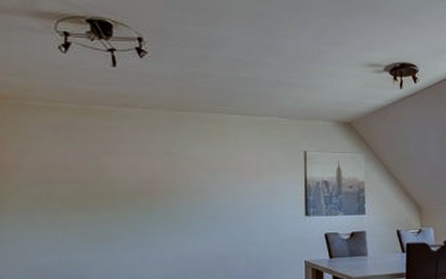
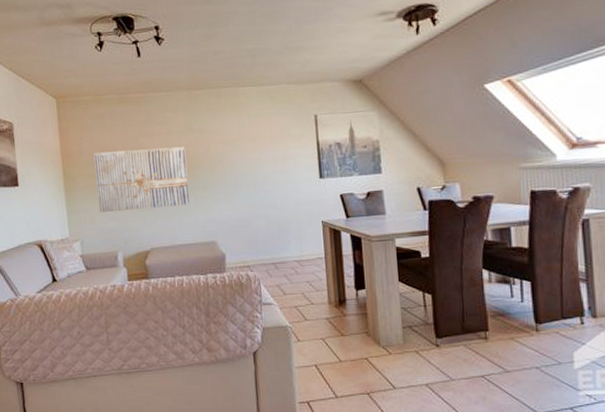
wall art: none [32,169,159,243] -> present [94,146,190,213]

